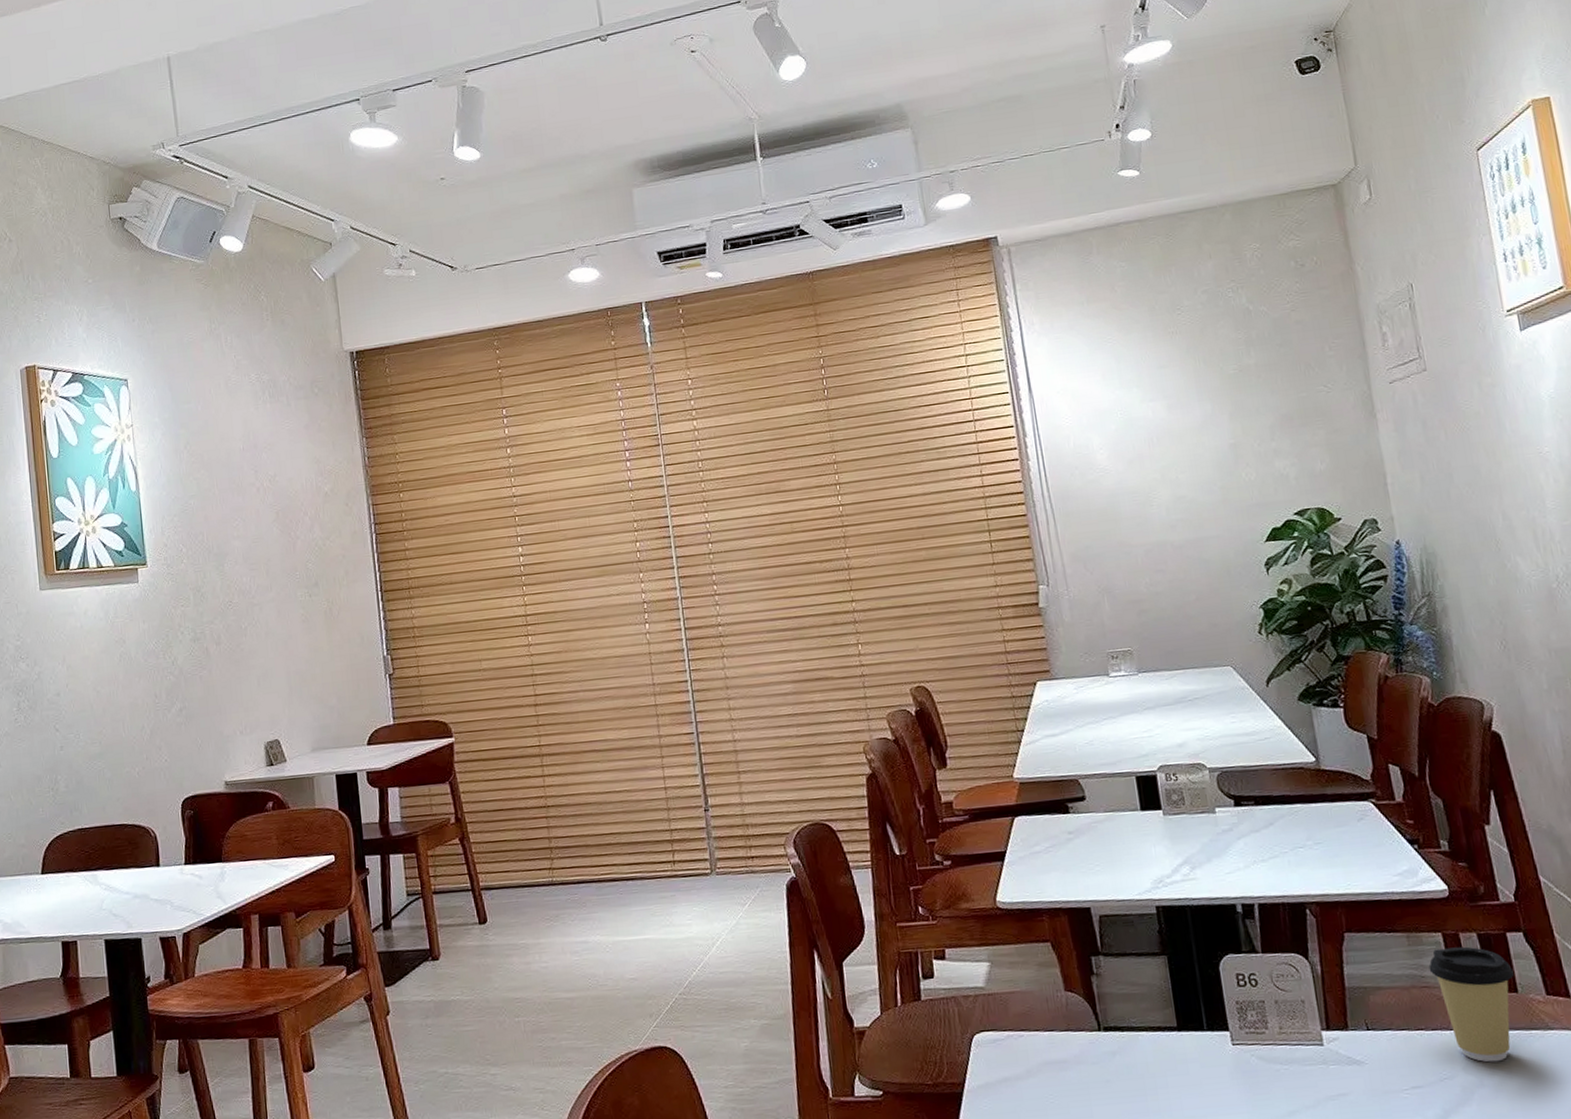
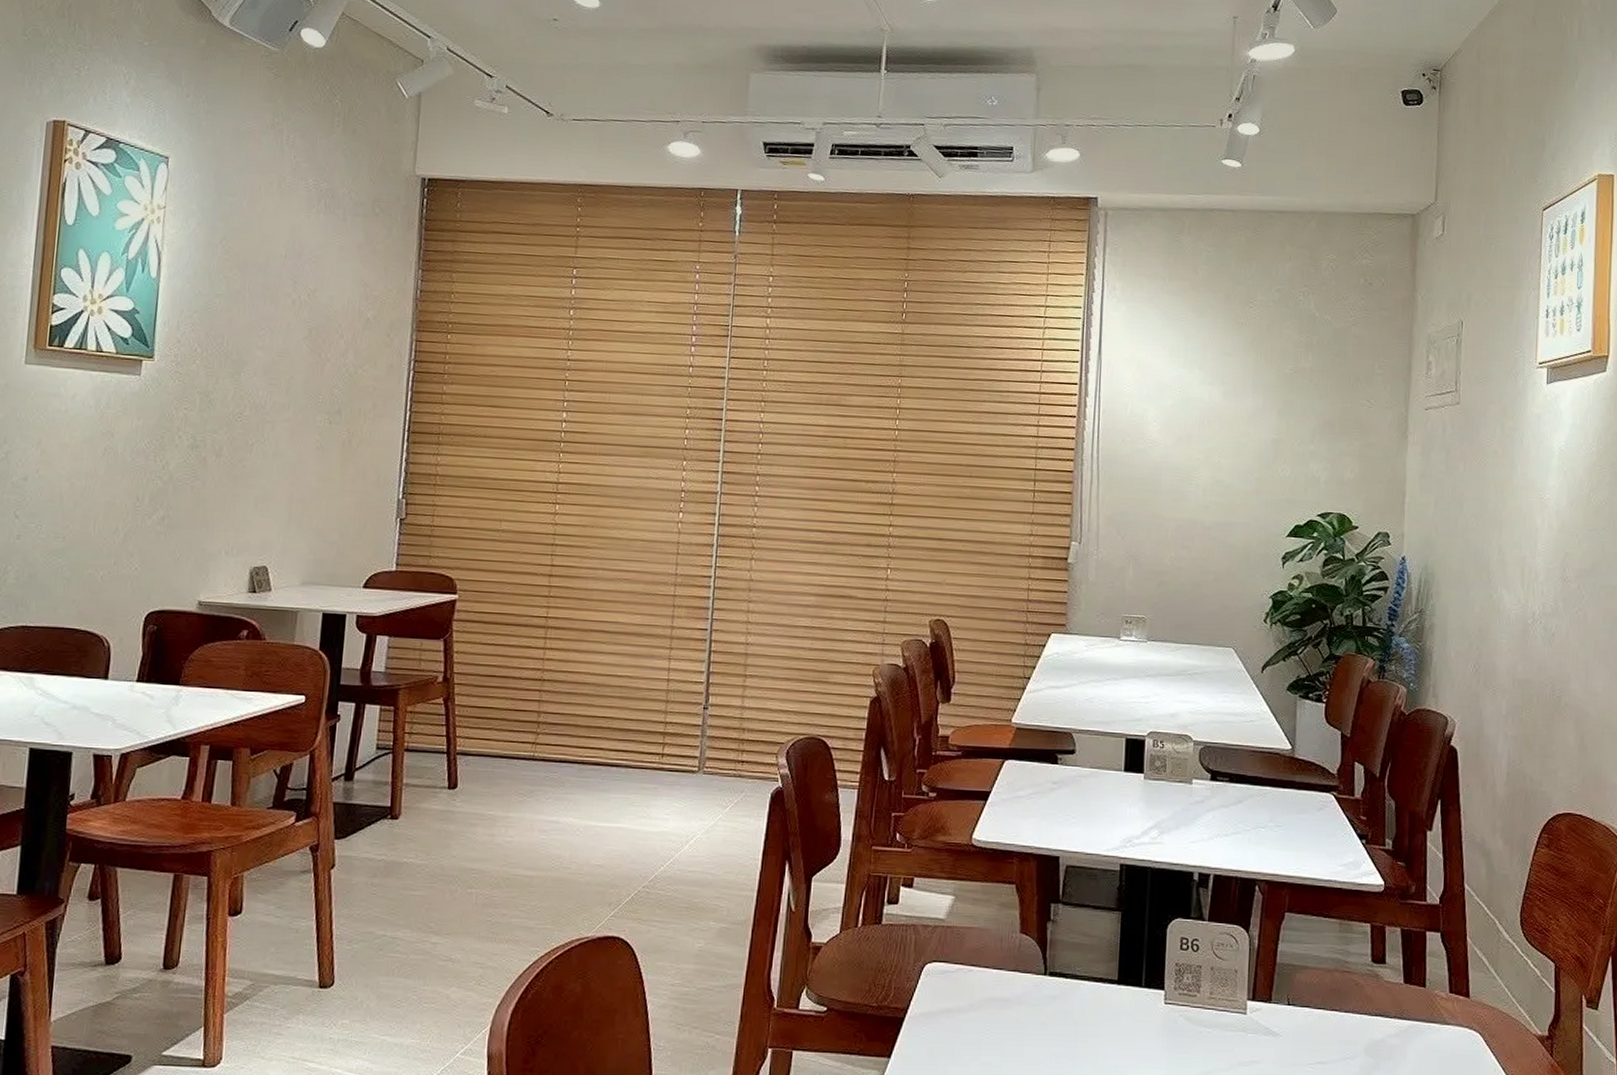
coffee cup: present [1428,946,1514,1063] -> none [1353,938,1425,1048]

